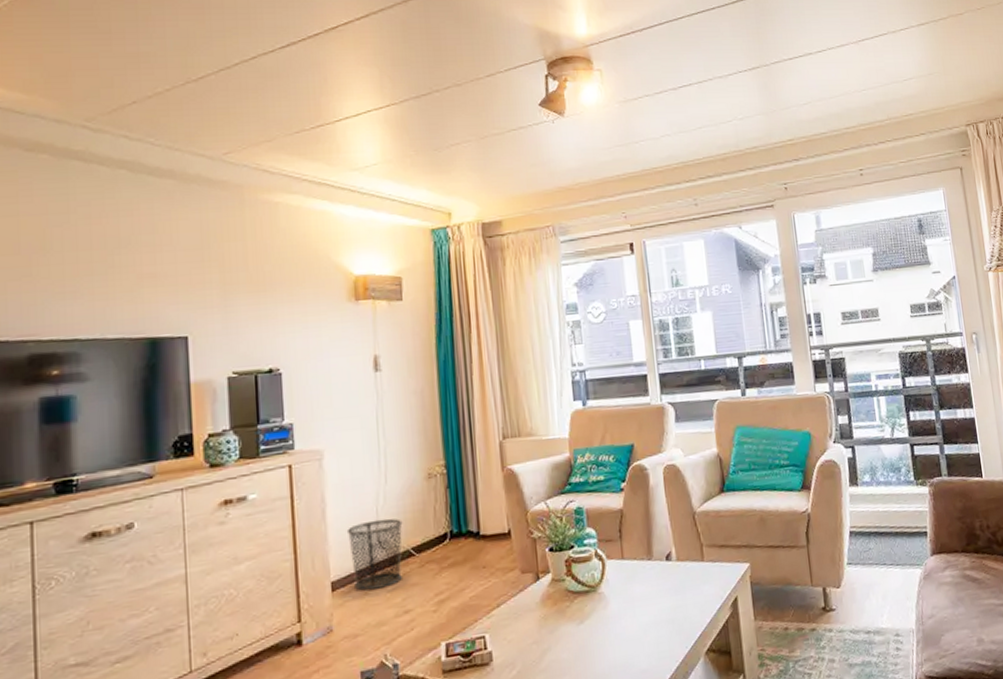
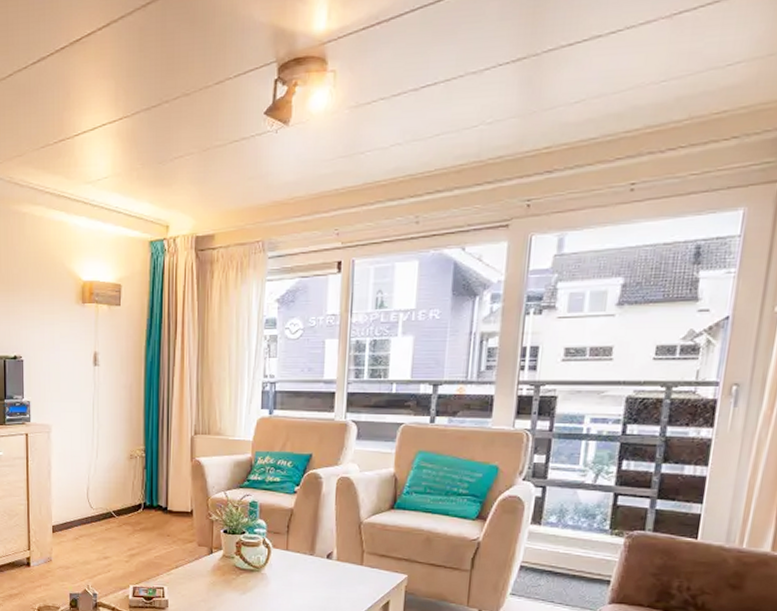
waste bin: present [346,518,403,591] -> none [65,485,108,537]

